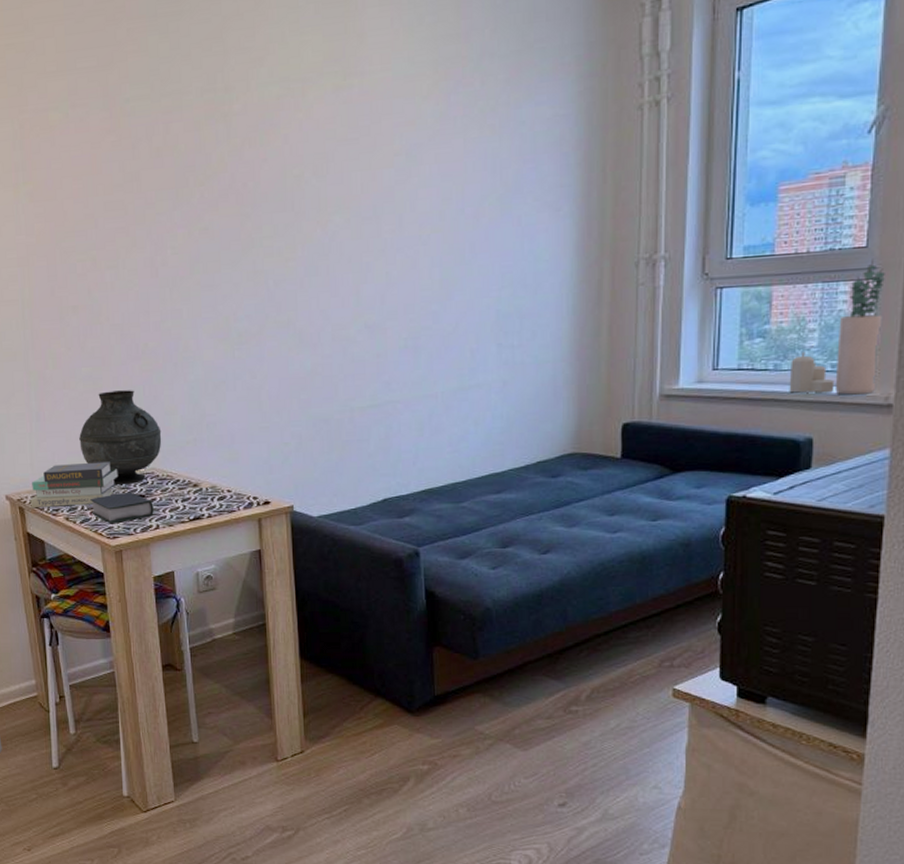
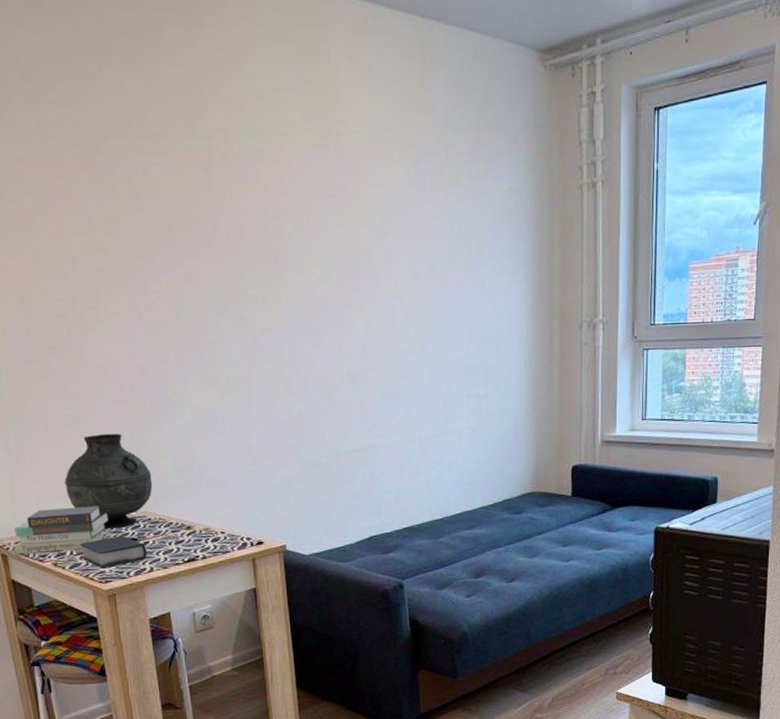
candle: present [789,351,835,393] -> none [699,404,733,440]
vase: present [835,258,885,395] -> none [733,329,767,442]

